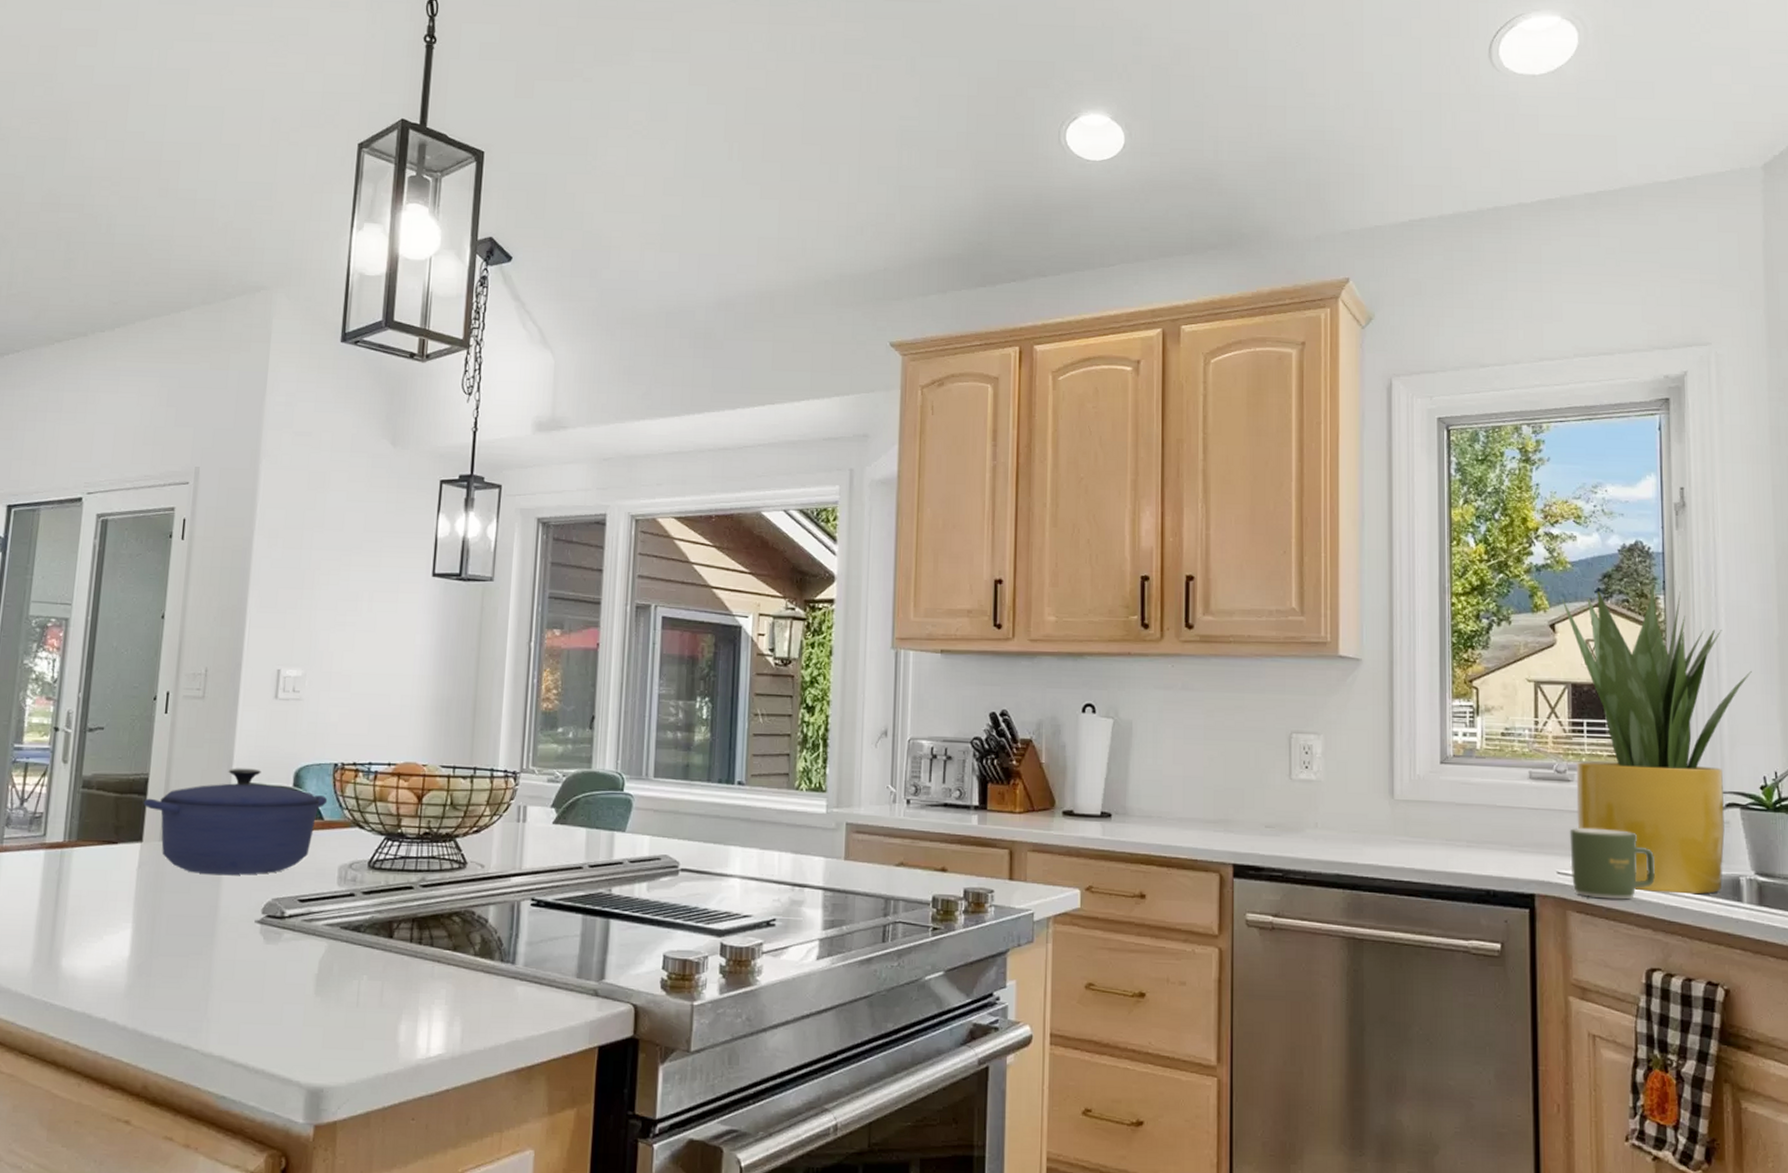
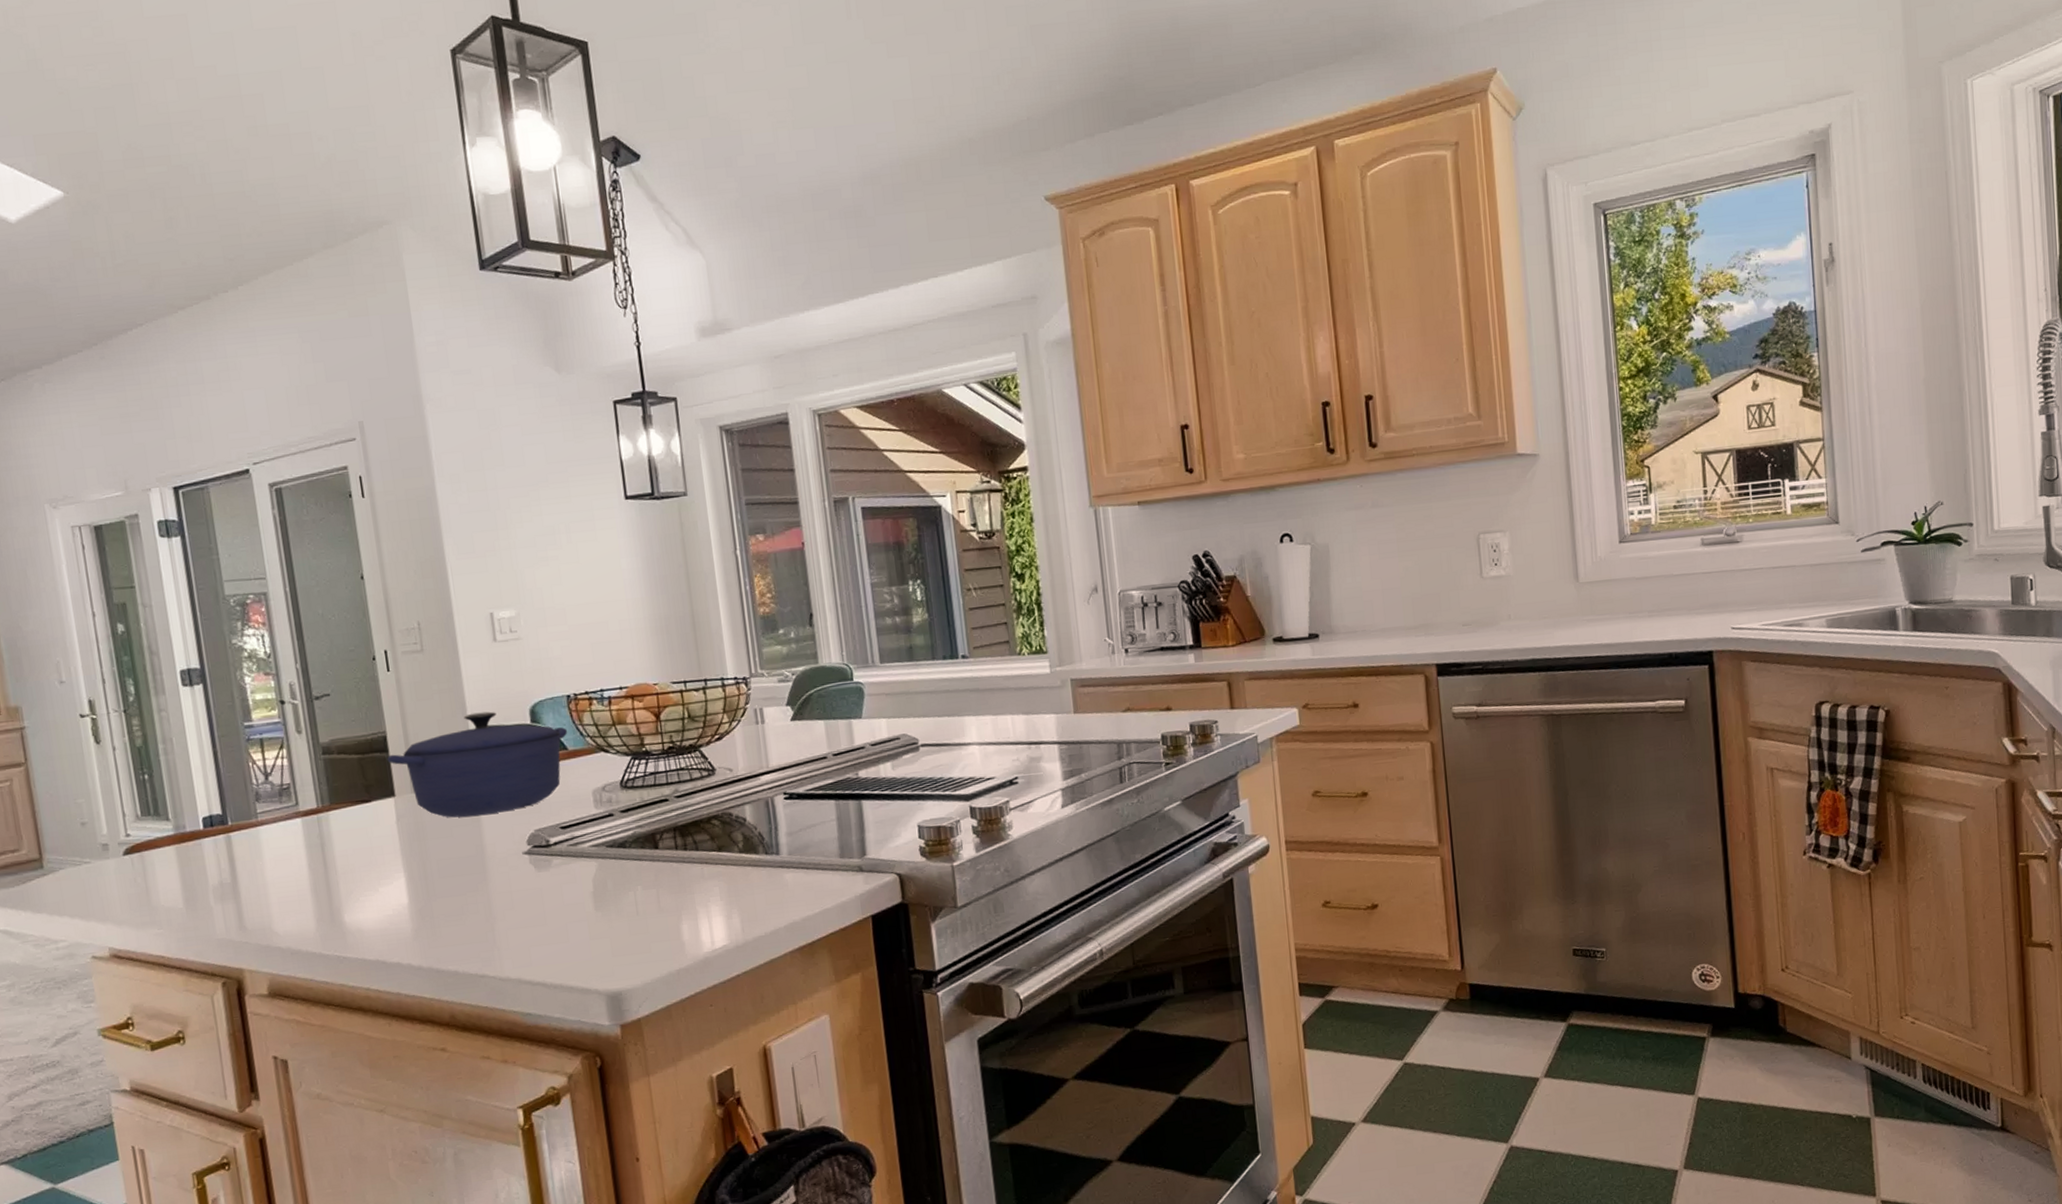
planter: present [1562,584,1752,895] -> none [1722,343,1901,634]
mug: present [1569,828,1655,900] -> none [1741,581,1820,646]

